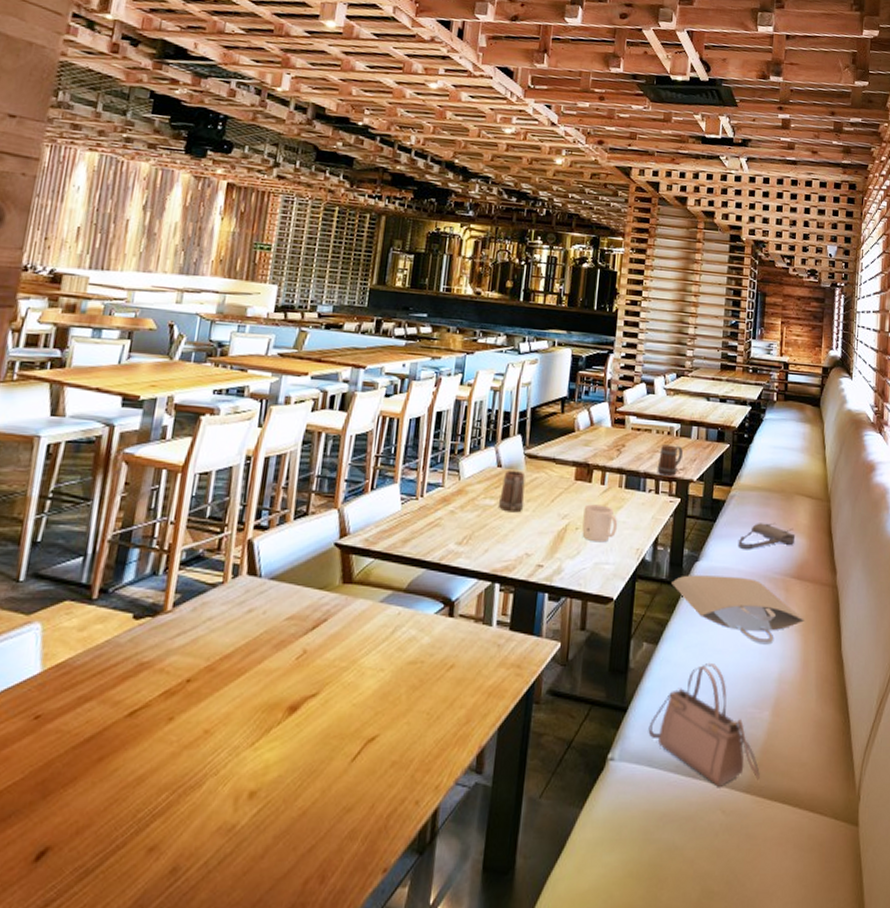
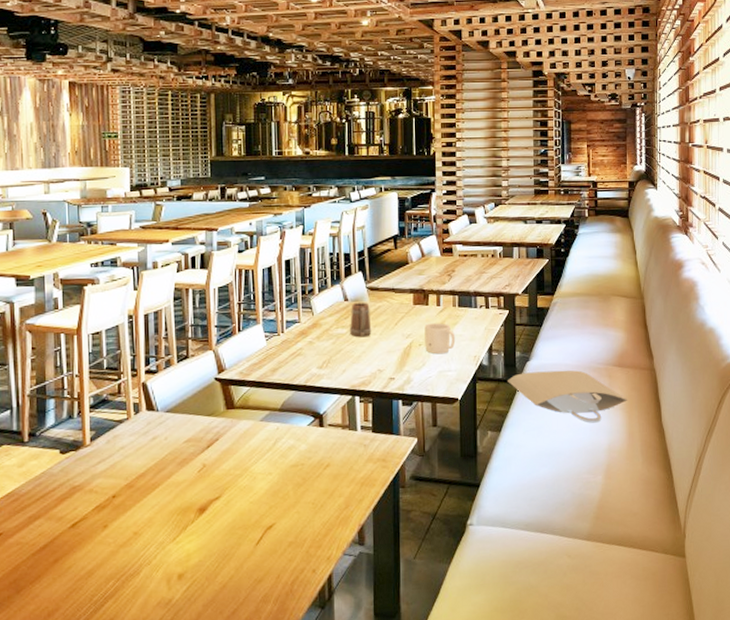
handbag: present [648,662,760,787] -> none [499,441,598,538]
beer mug: present [657,444,683,476] -> none [485,265,507,292]
shoulder bag: present [738,522,796,550] -> none [563,321,614,348]

